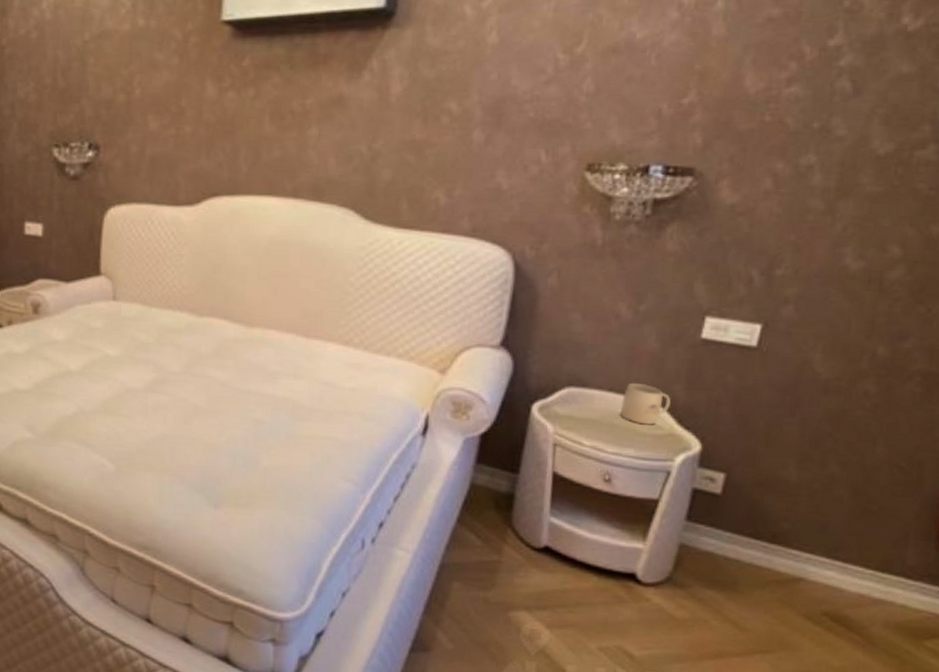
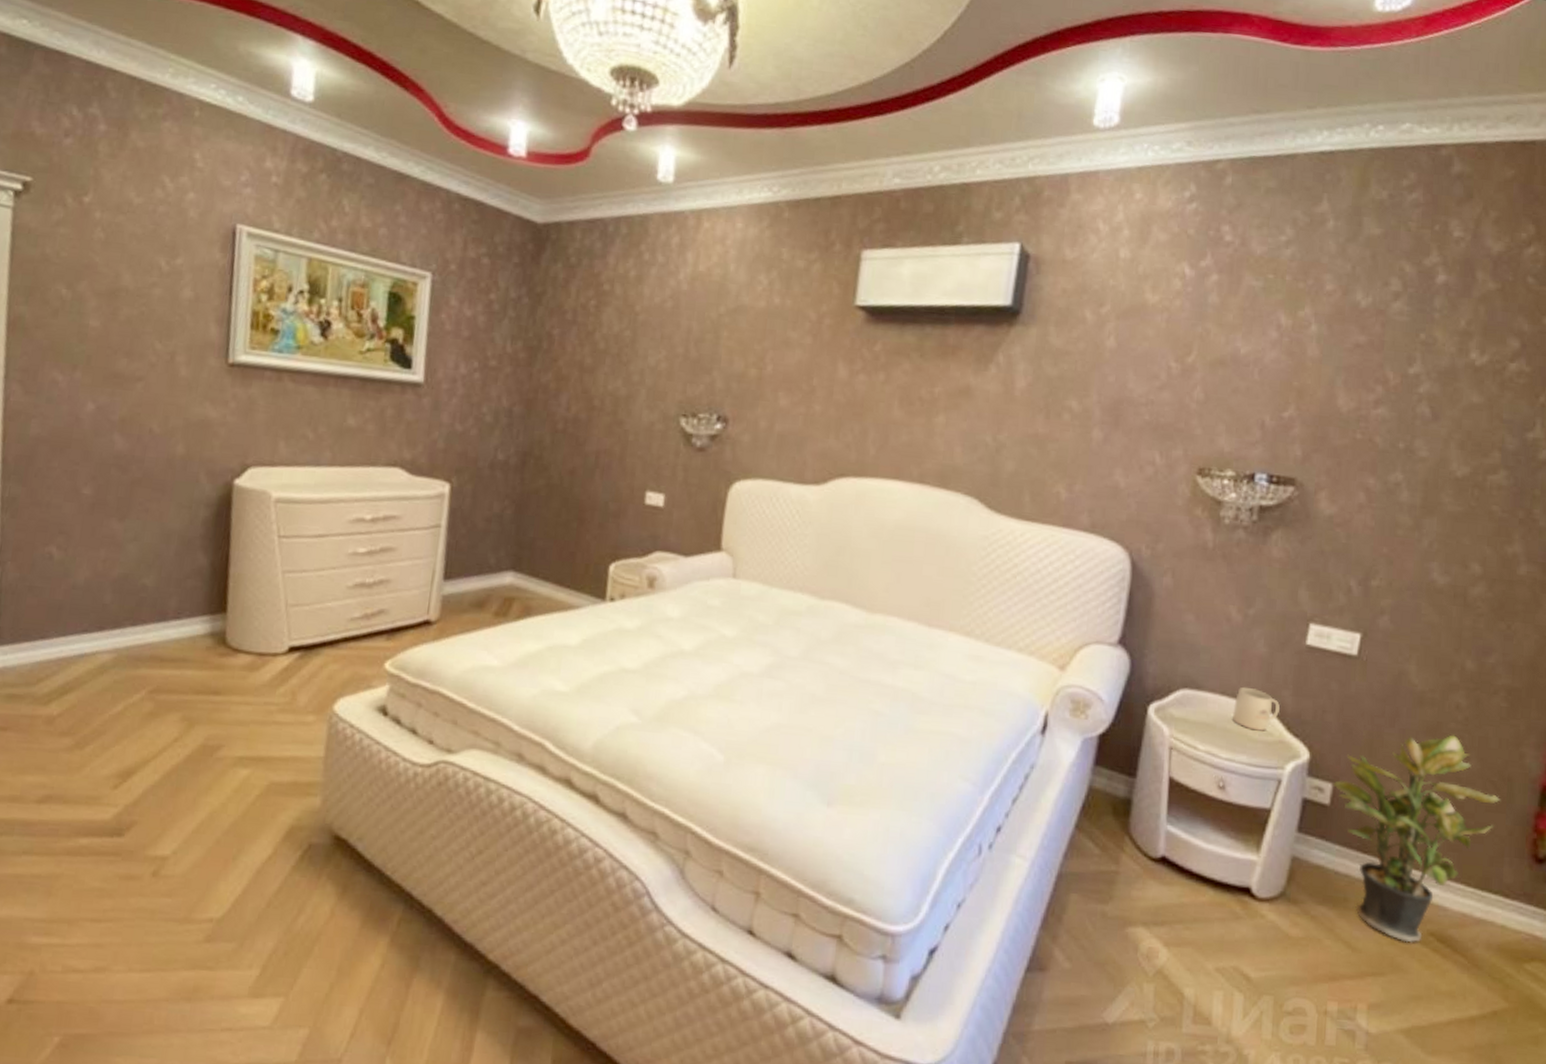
potted plant: none [725,422,908,623] -> present [1333,735,1500,943]

